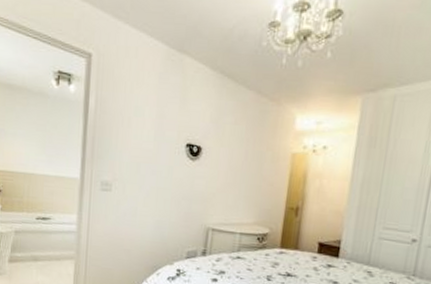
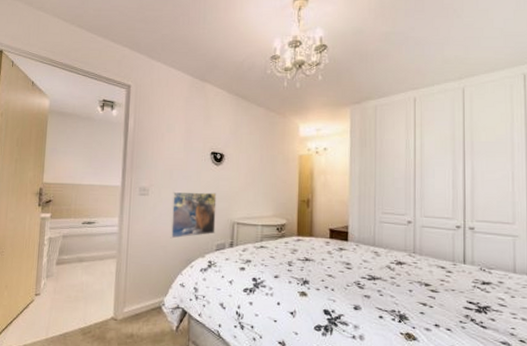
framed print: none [135,188,191,243] -> present [170,191,217,239]

